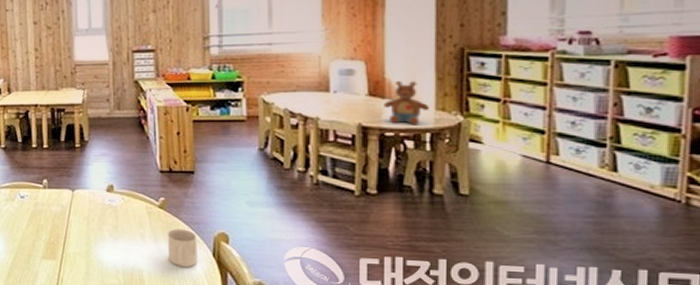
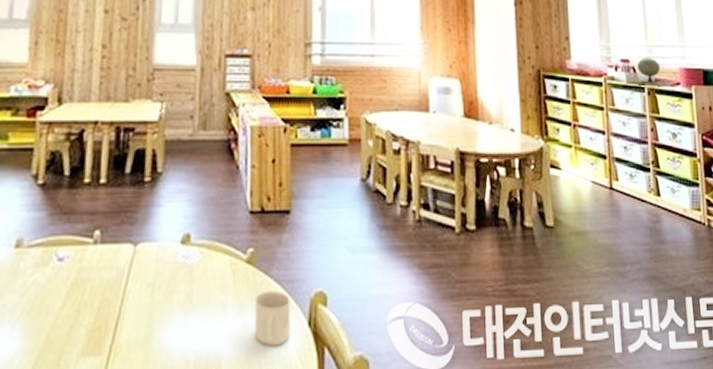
stuffed toy: present [383,80,430,125] -> none [478,101,517,150]
globe: none [583,27,664,60] -> present [626,58,678,87]

